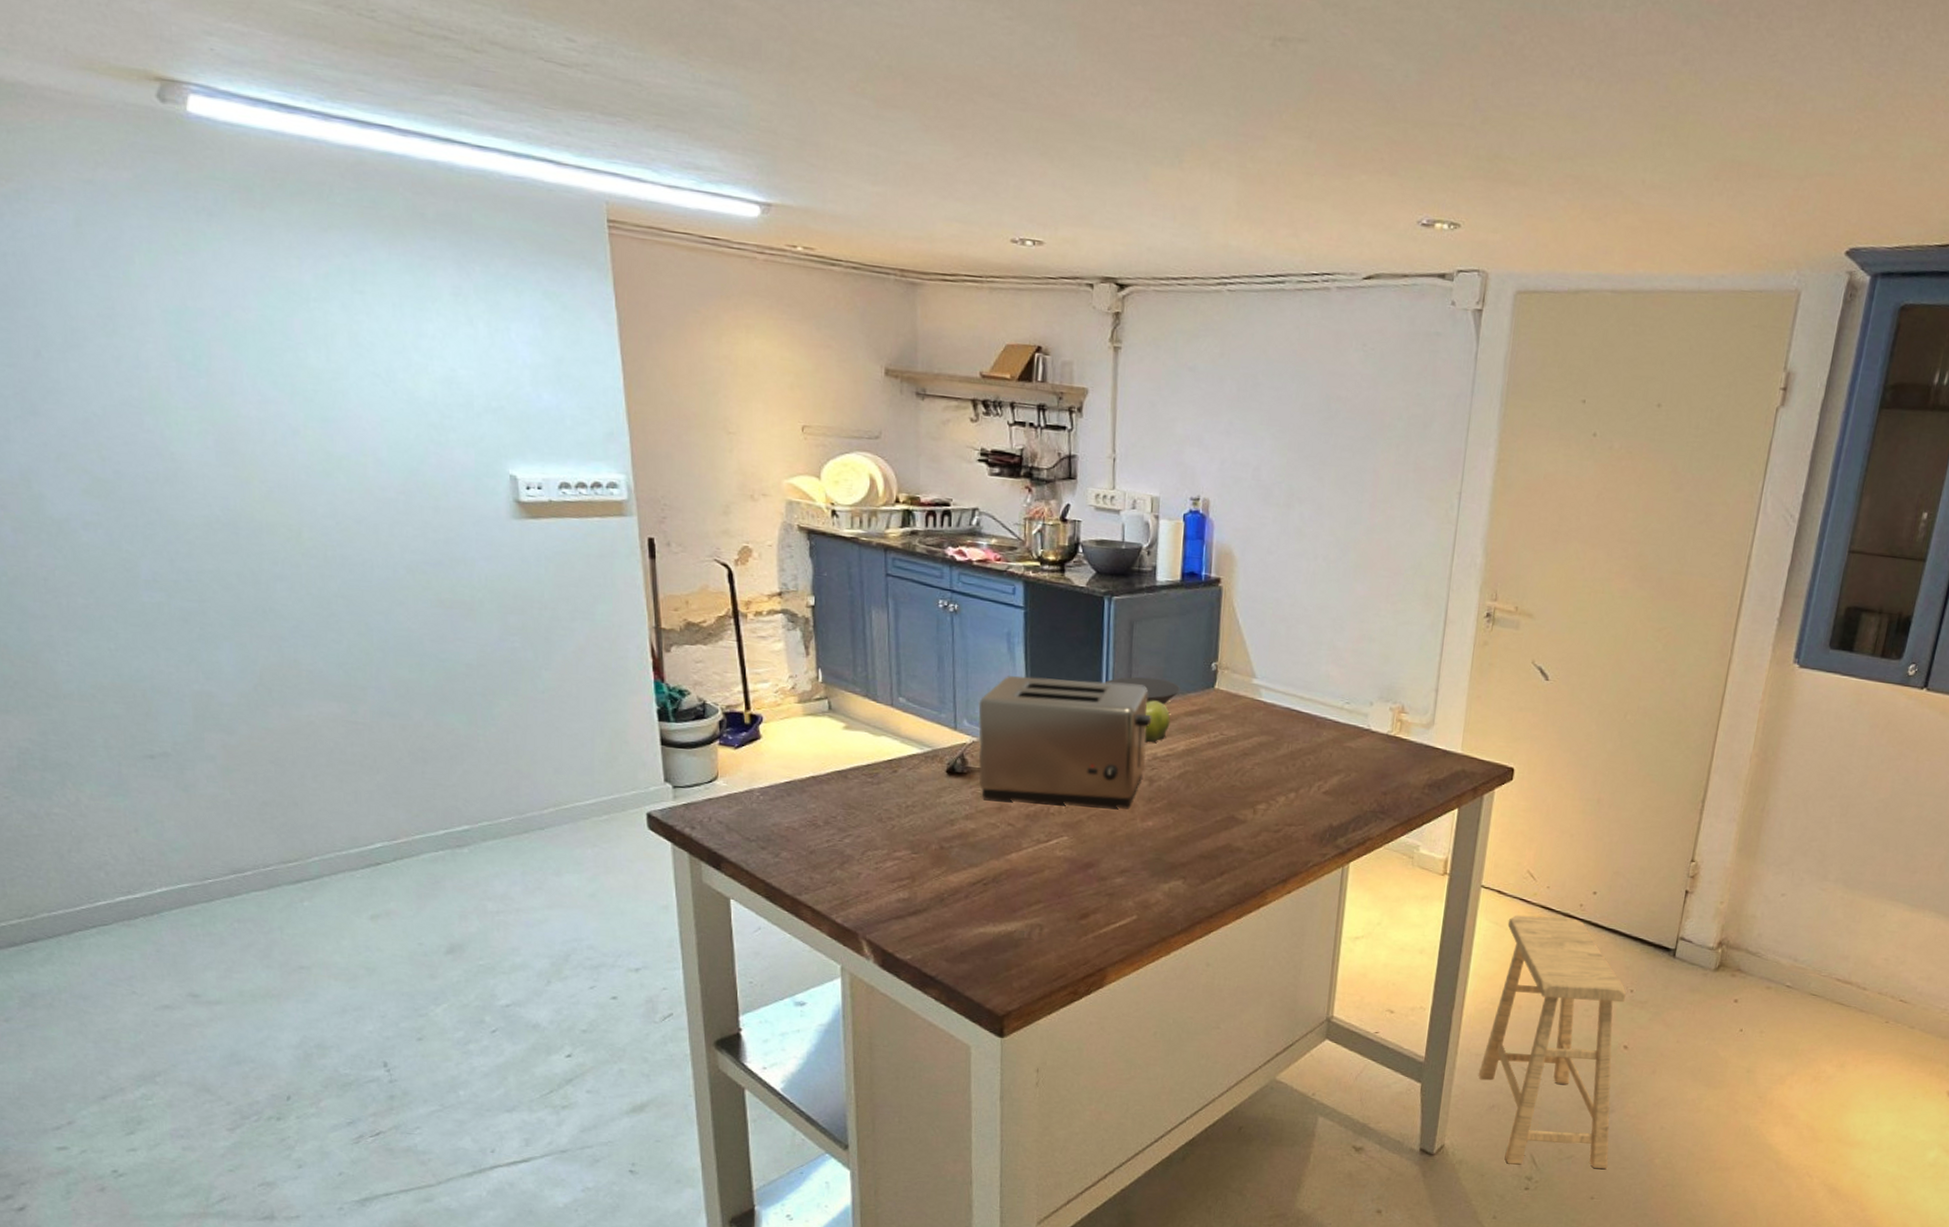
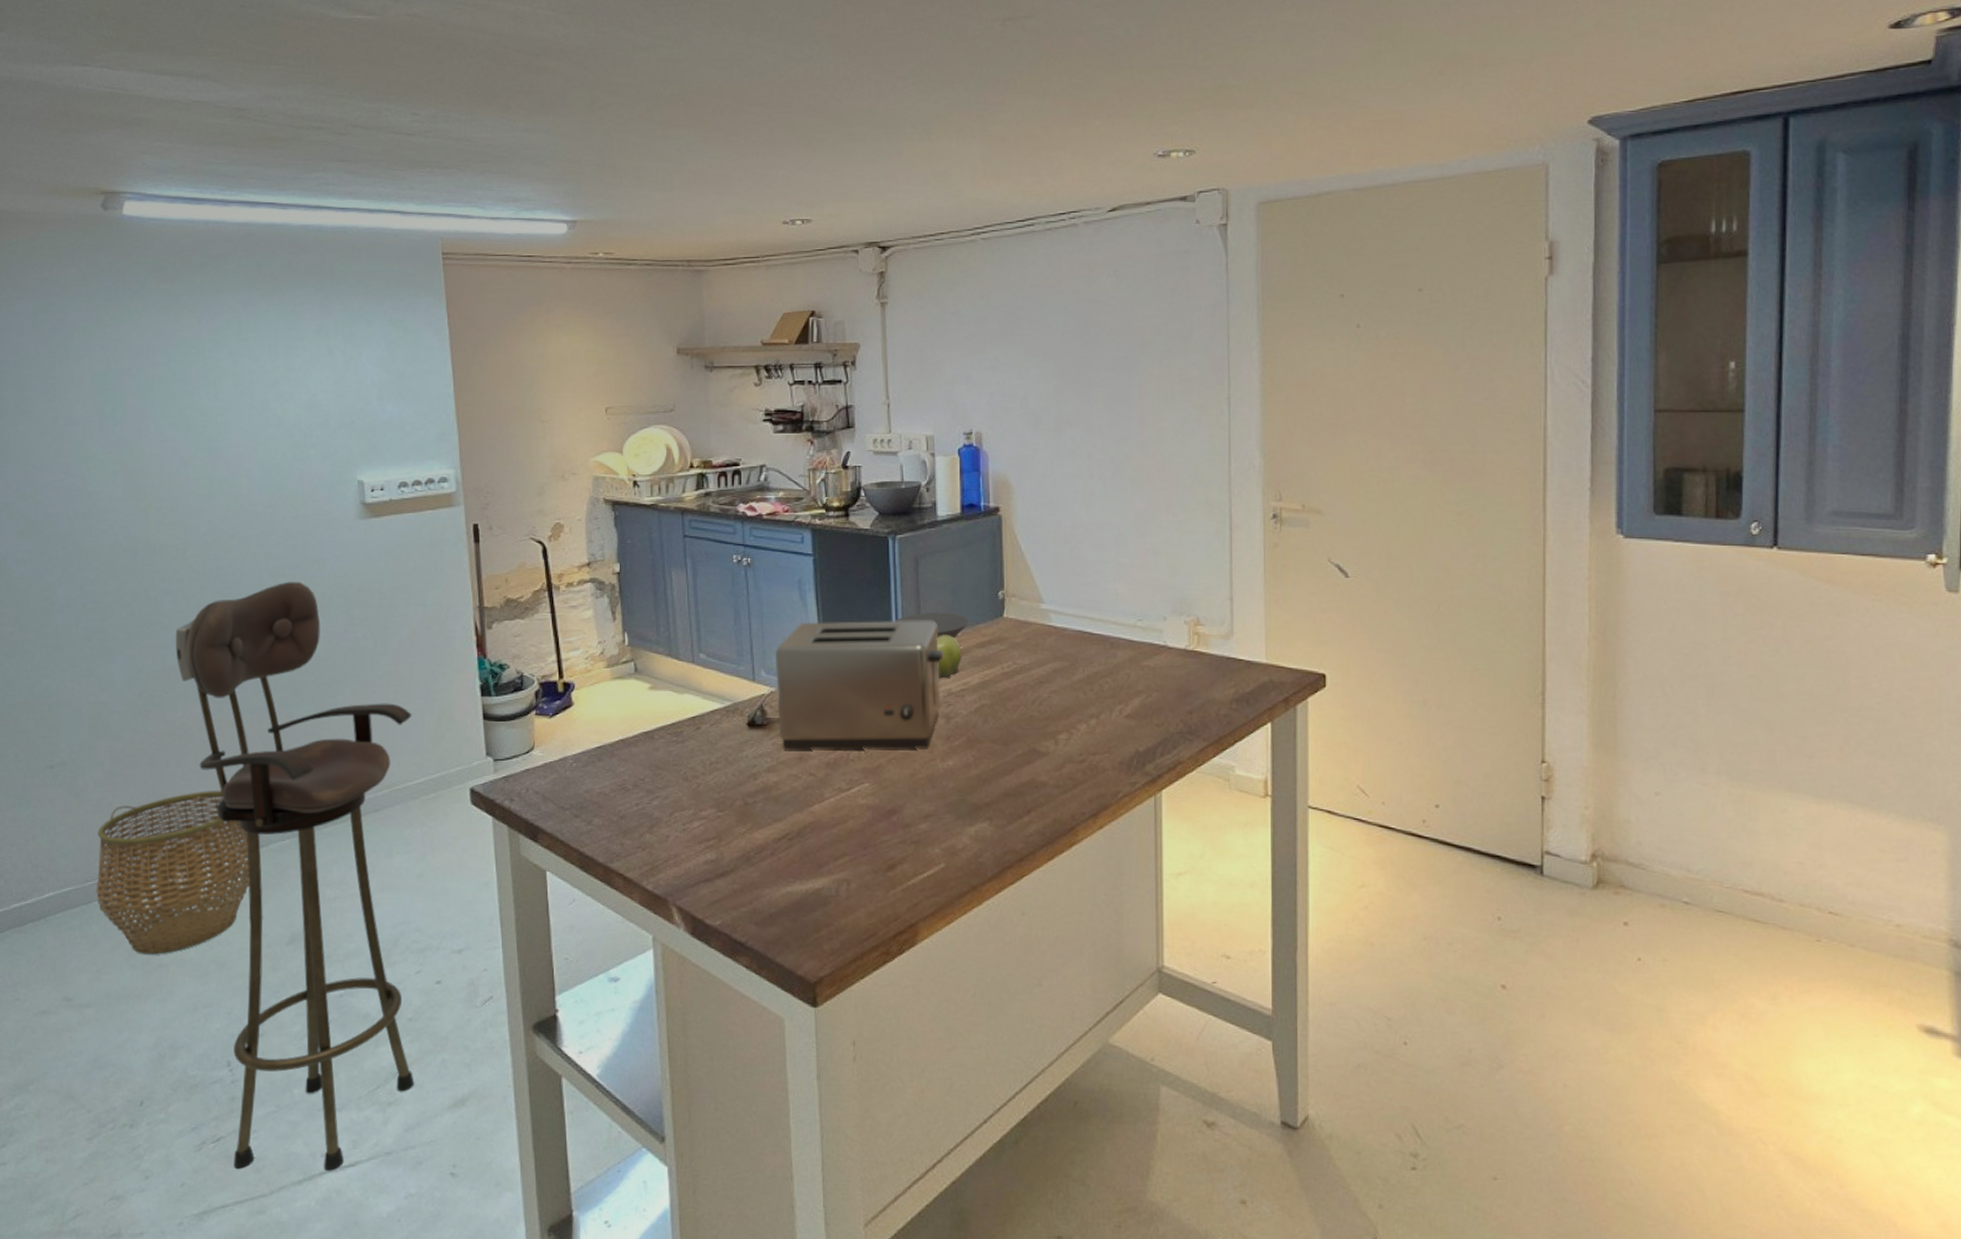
basket: none [214,794,400,957] -> present [95,790,250,955]
bar stool: none [294,579,590,1165] -> present [175,581,414,1171]
stool: present [1479,914,1627,1169] -> none [1337,836,1508,1140]

